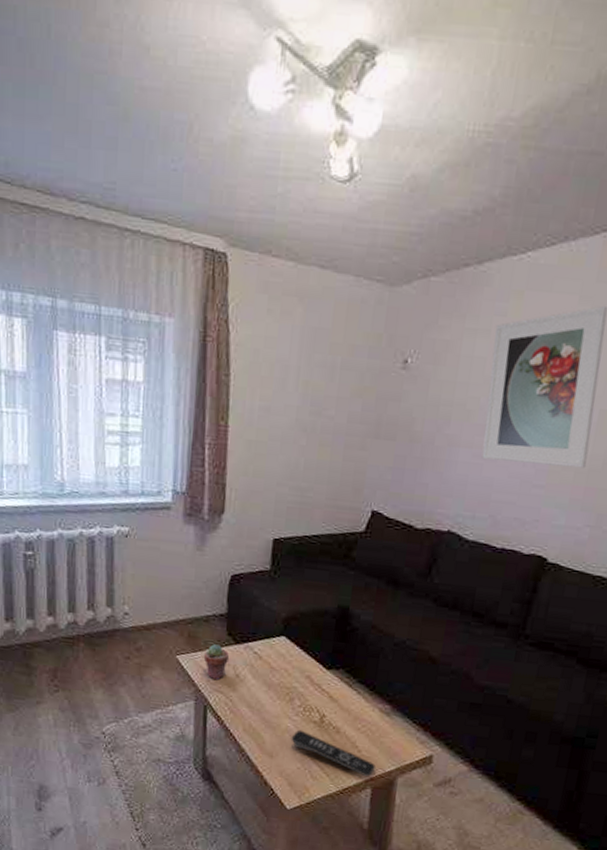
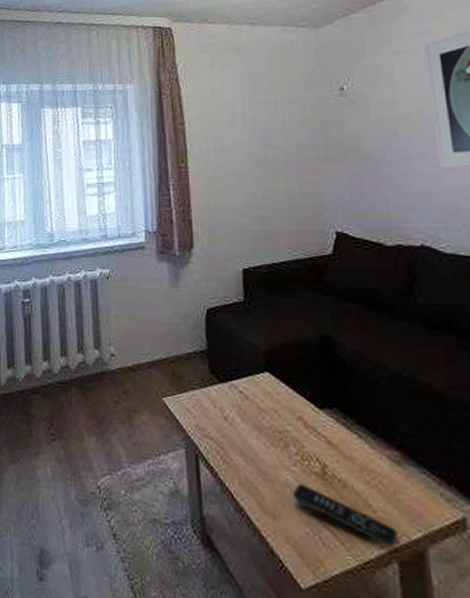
potted succulent: present [203,644,230,680] -> none [189,384,215,424]

